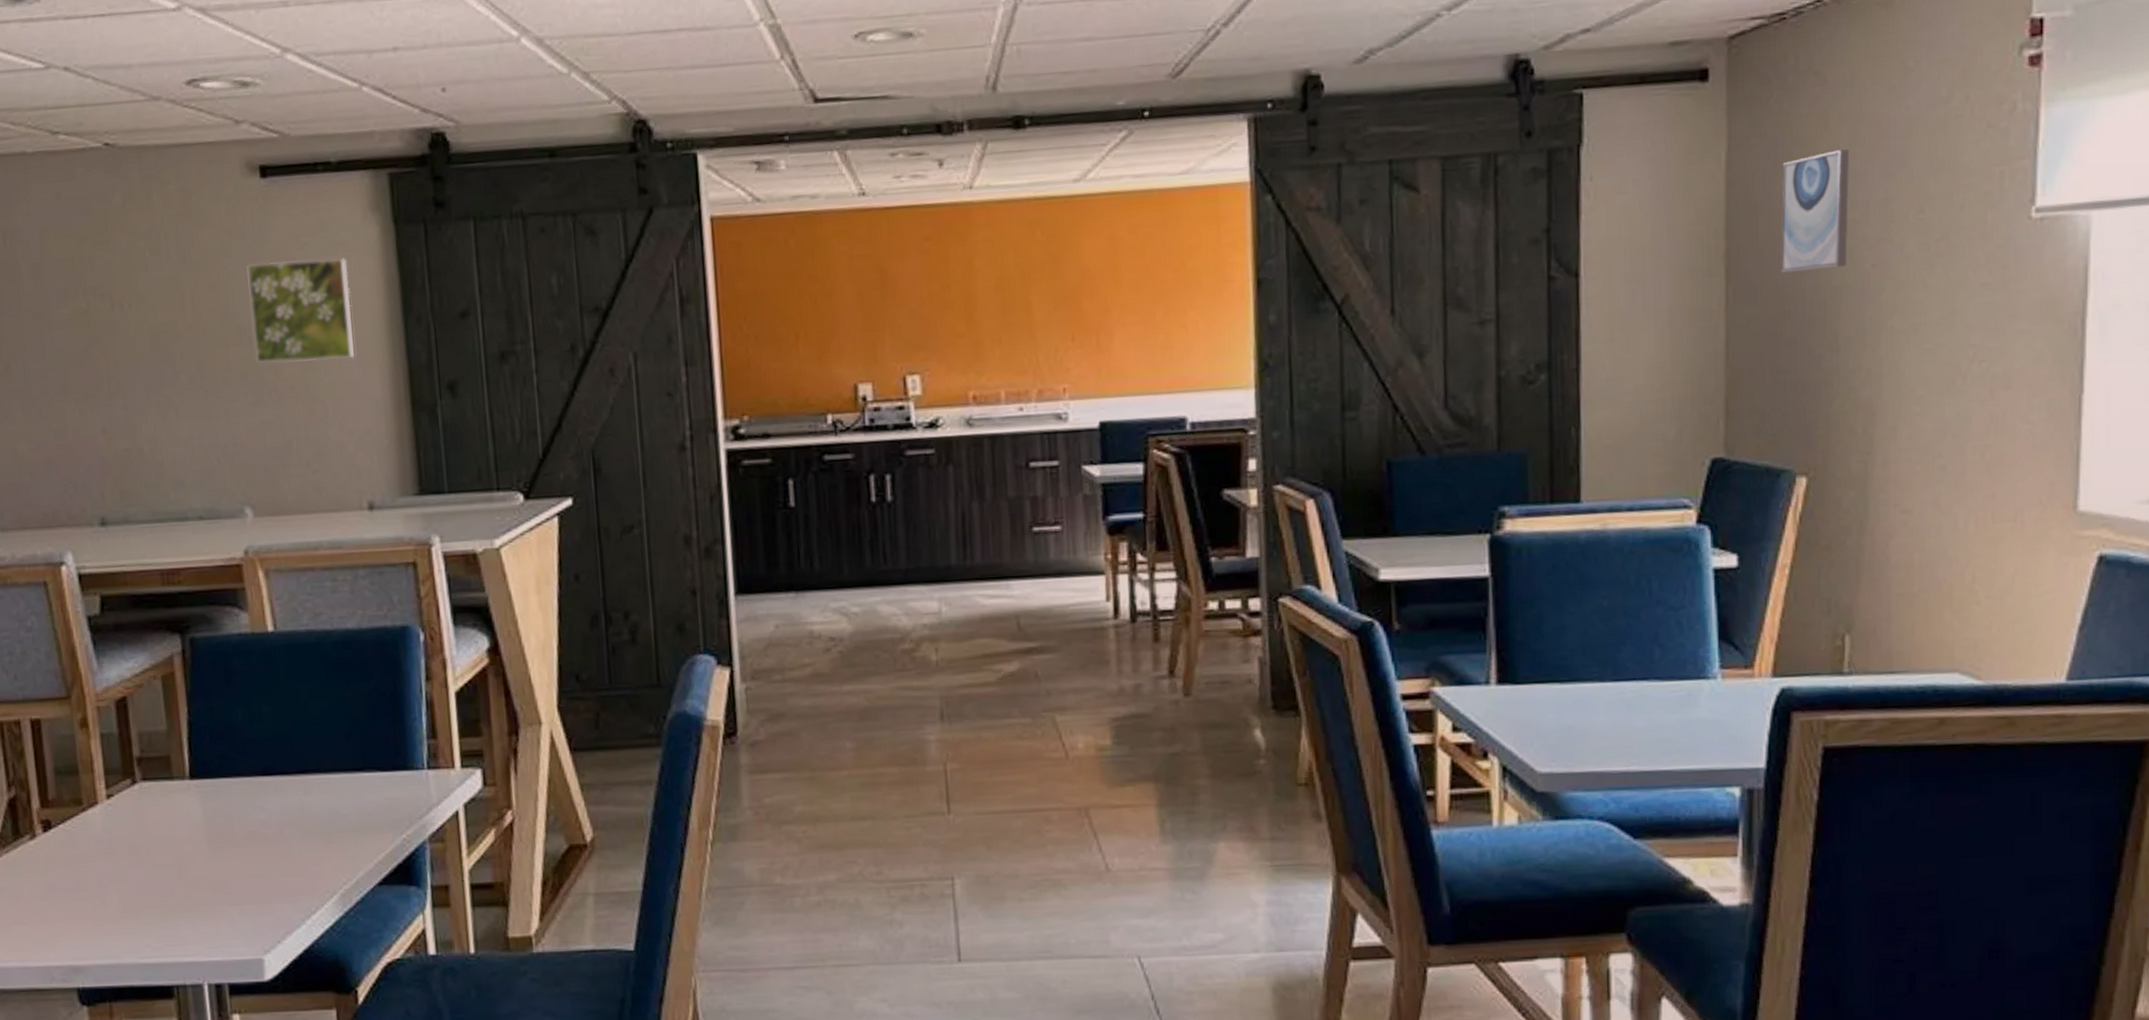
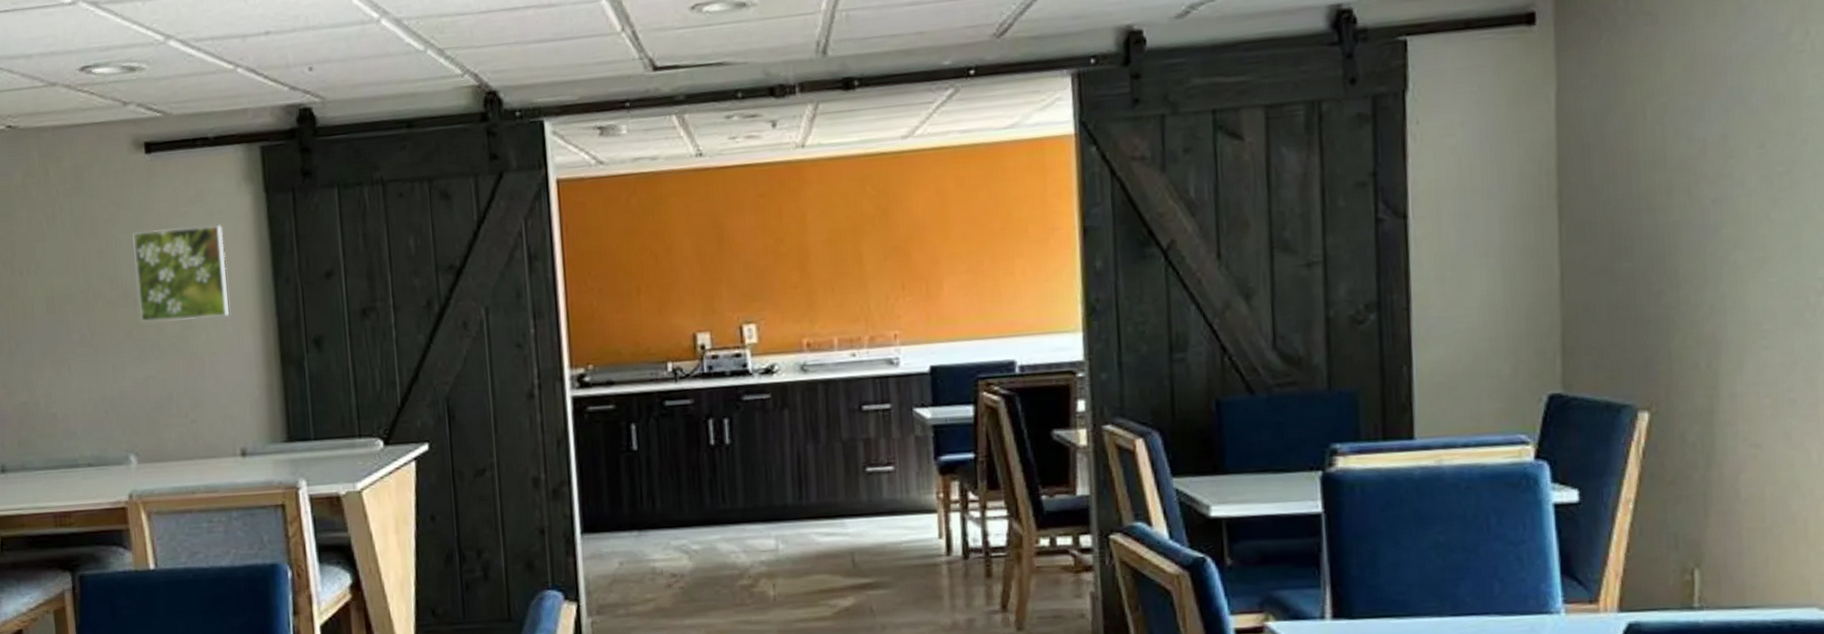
wall art: present [1781,149,1849,273] -> none [1615,87,1685,210]

